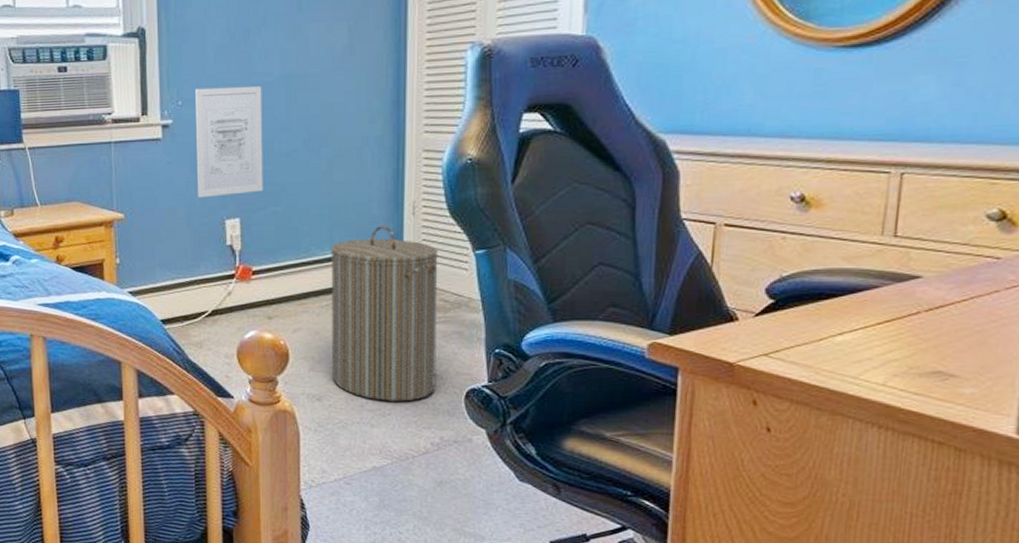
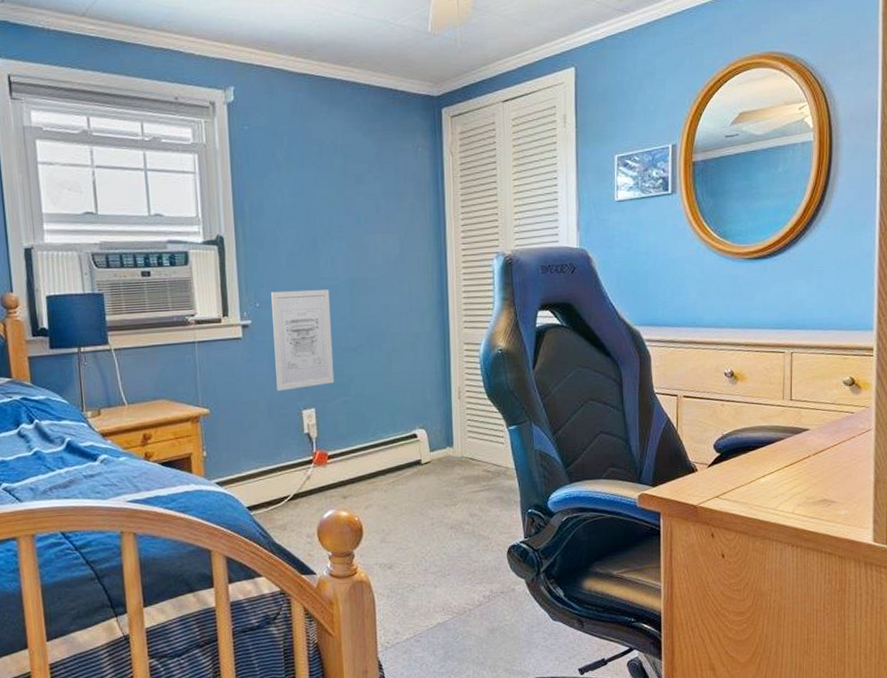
laundry hamper: present [331,225,438,402] -> none [394,408,484,564]

